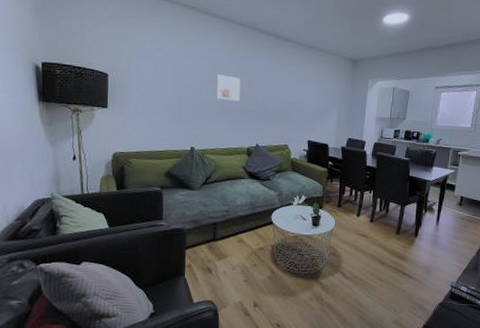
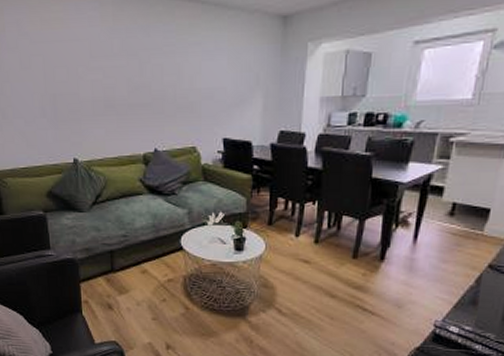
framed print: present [216,74,241,101] -> none [97,60,129,94]

